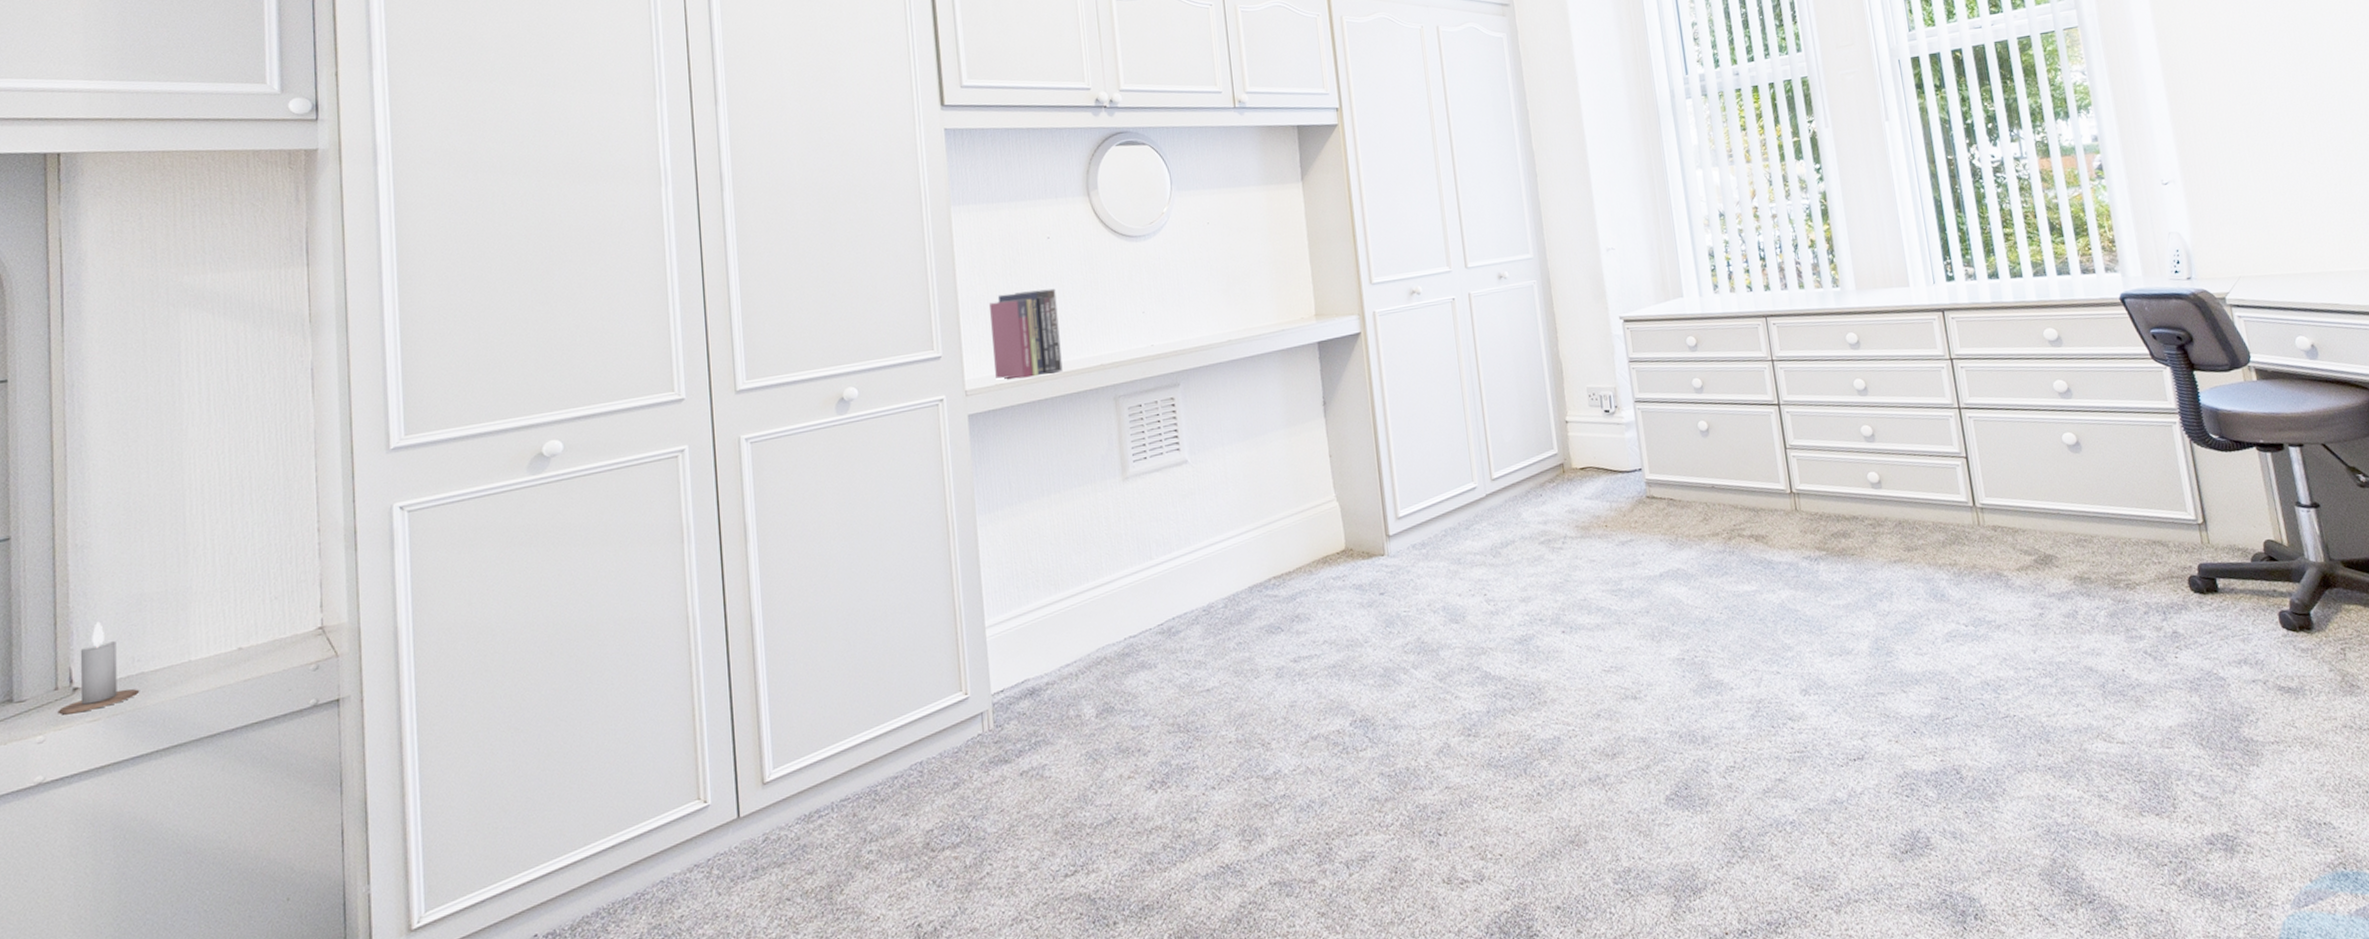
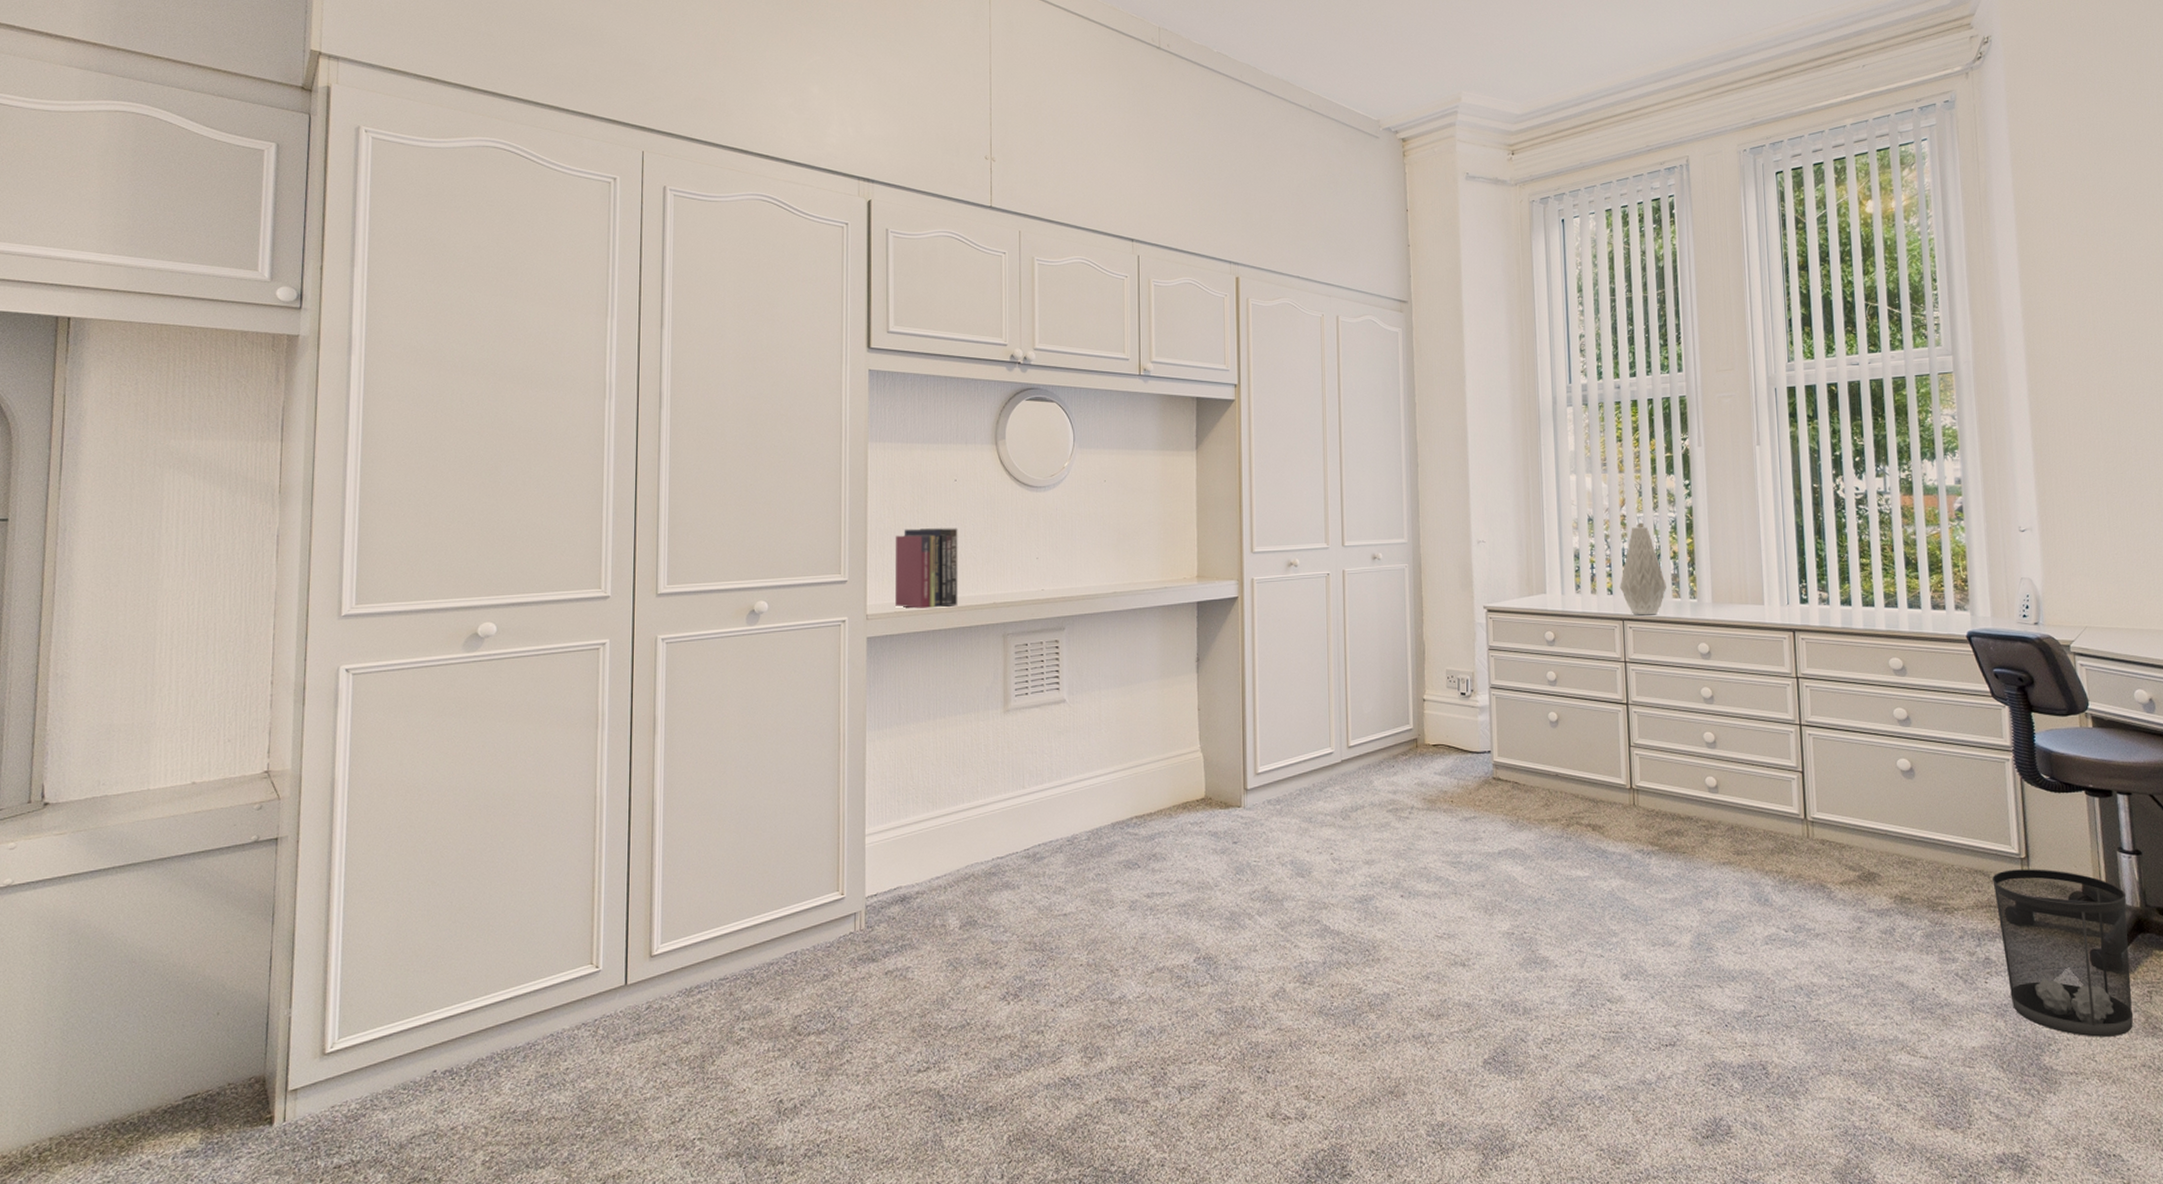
candle: present [57,621,140,715] -> none [29,745,103,826]
vase: none [1759,217,1807,311] -> present [1620,527,1666,615]
waste bin: none [2171,532,2330,703] -> present [1992,869,2134,1037]

